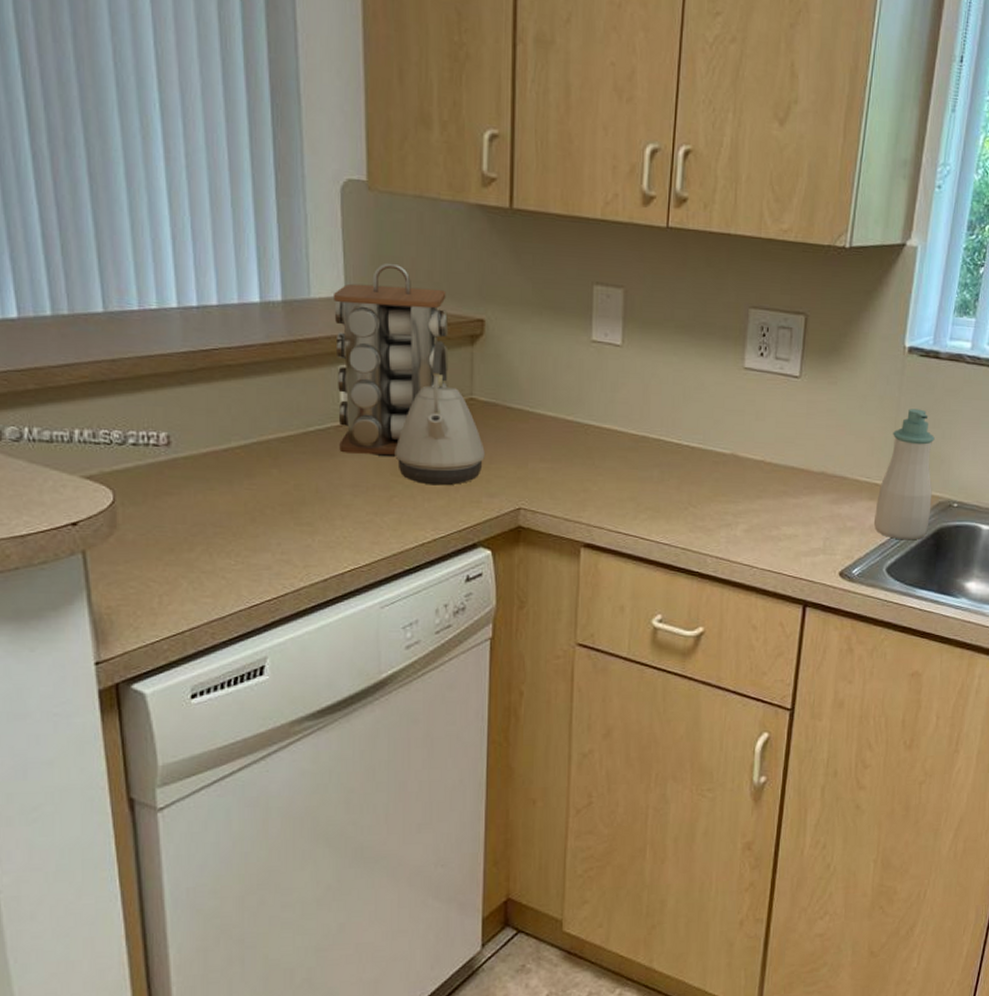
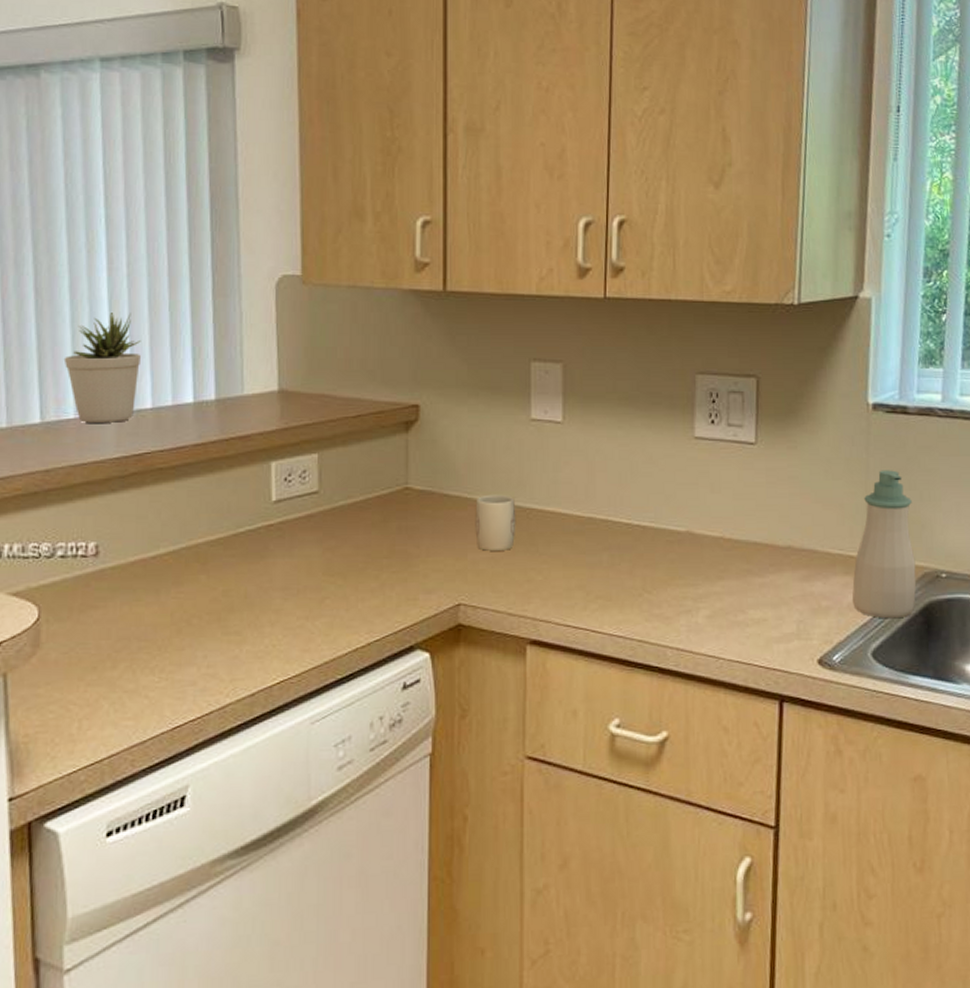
potted plant: none [123,204,204,317] -> present [63,313,141,423]
spice rack: present [332,262,449,456] -> none [266,354,383,555]
kettle: present [395,340,485,486] -> none [327,429,421,584]
mug: none [536,409,575,462] -> present [475,494,516,551]

